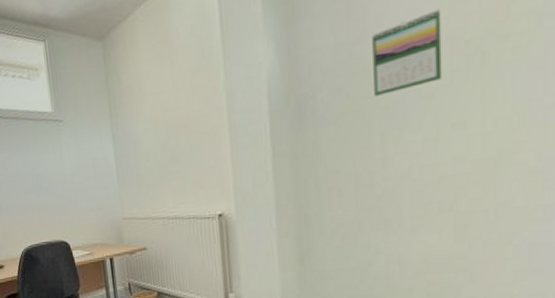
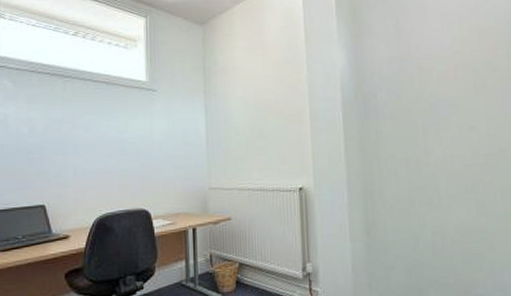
calendar: present [372,9,443,96] -> none [414,45,461,100]

